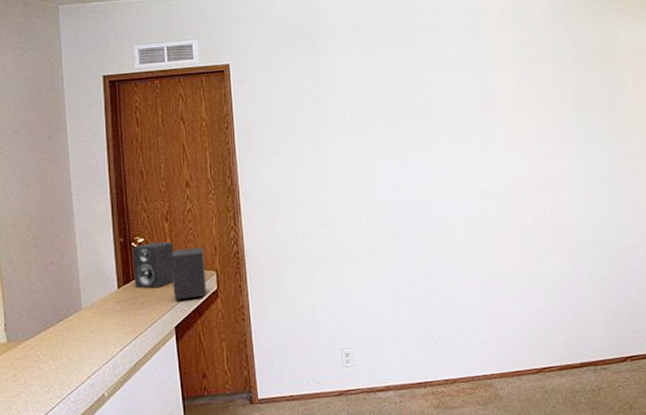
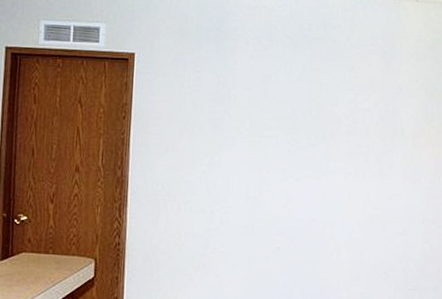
speaker: present [132,241,207,301] -> none [12,221,85,283]

